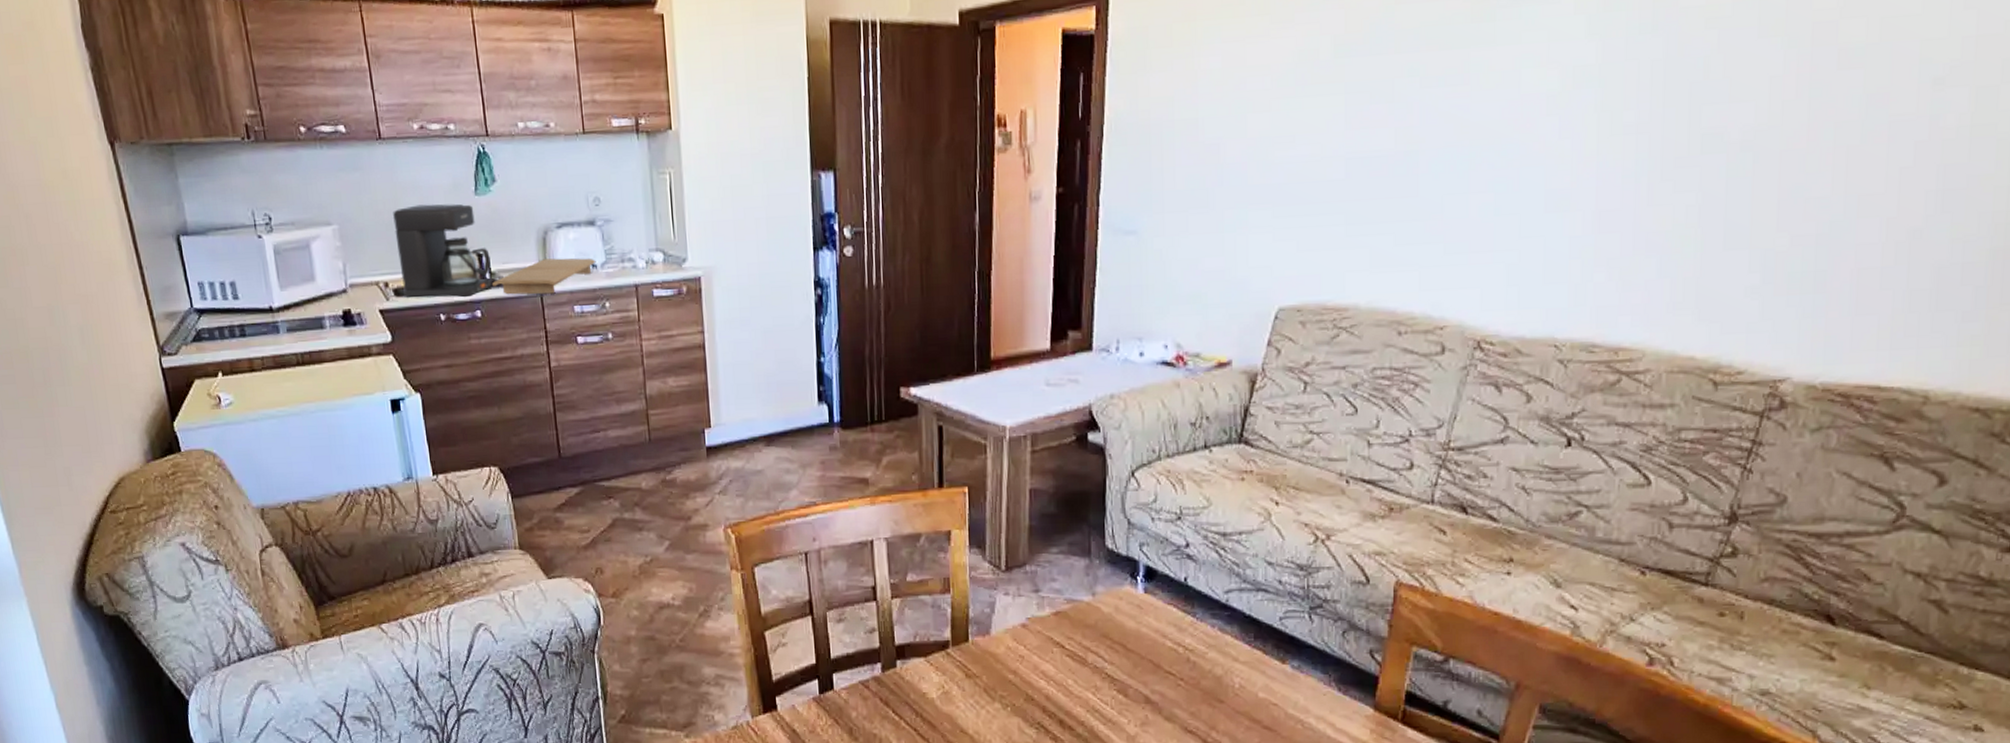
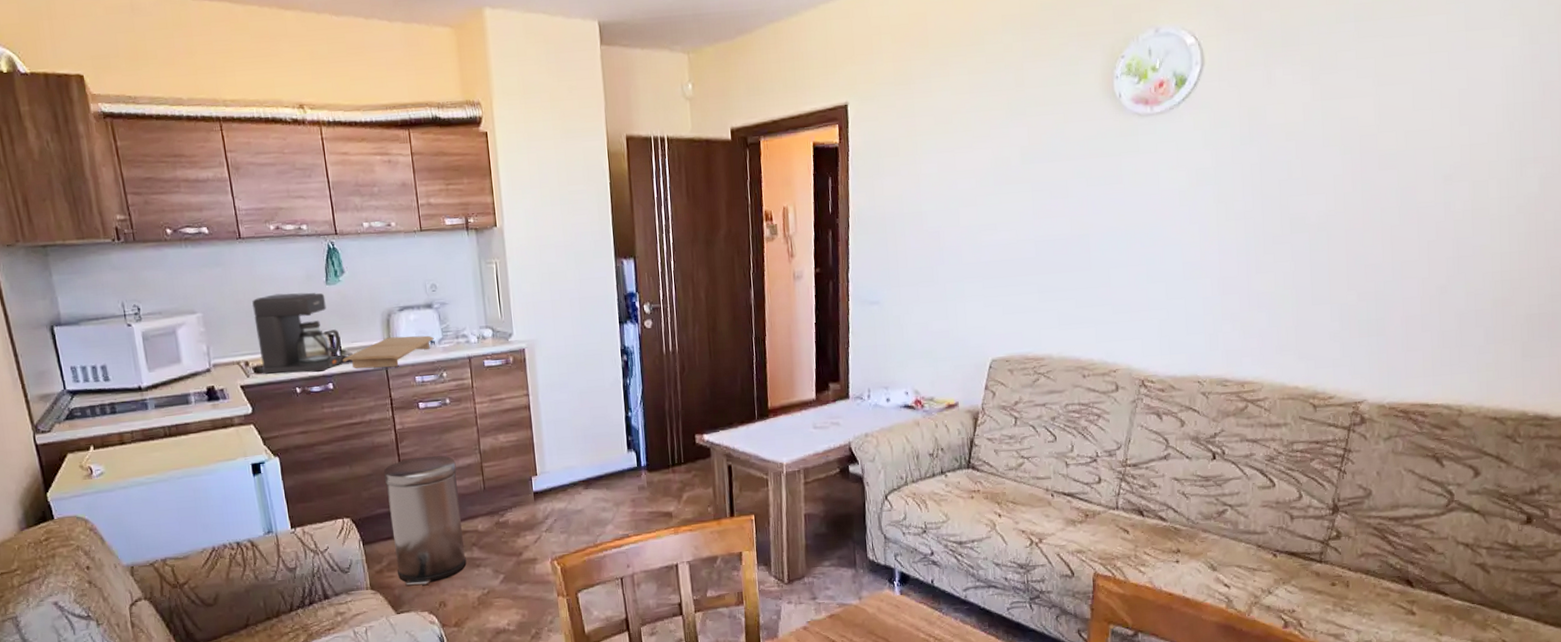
pedal bin: none [536,399,627,548] -> present [383,455,467,586]

